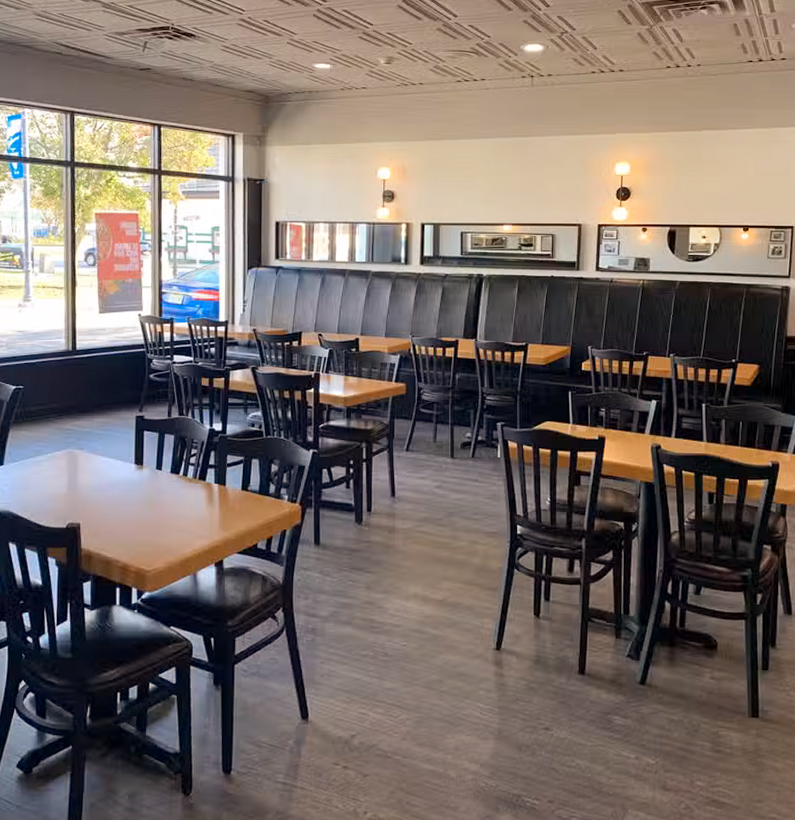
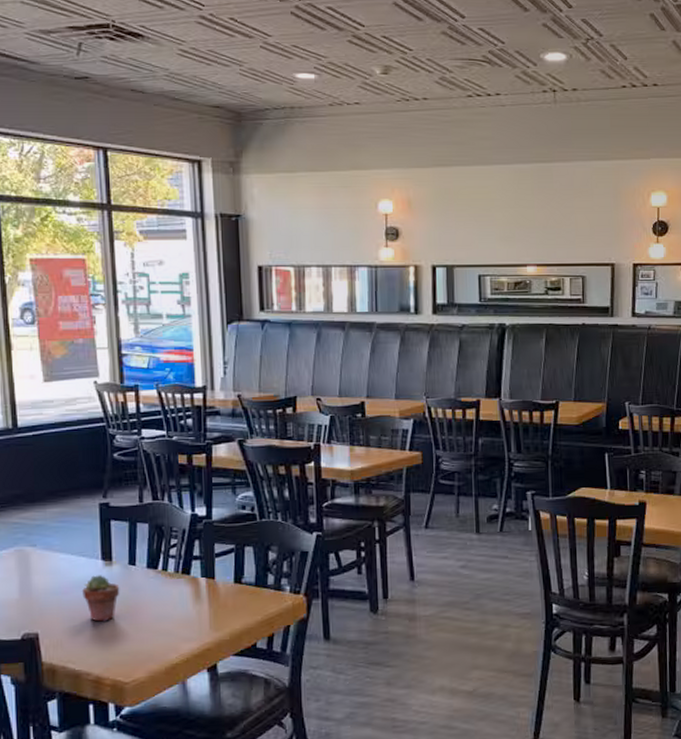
potted succulent: none [117,477,148,517] -> present [82,575,120,622]

